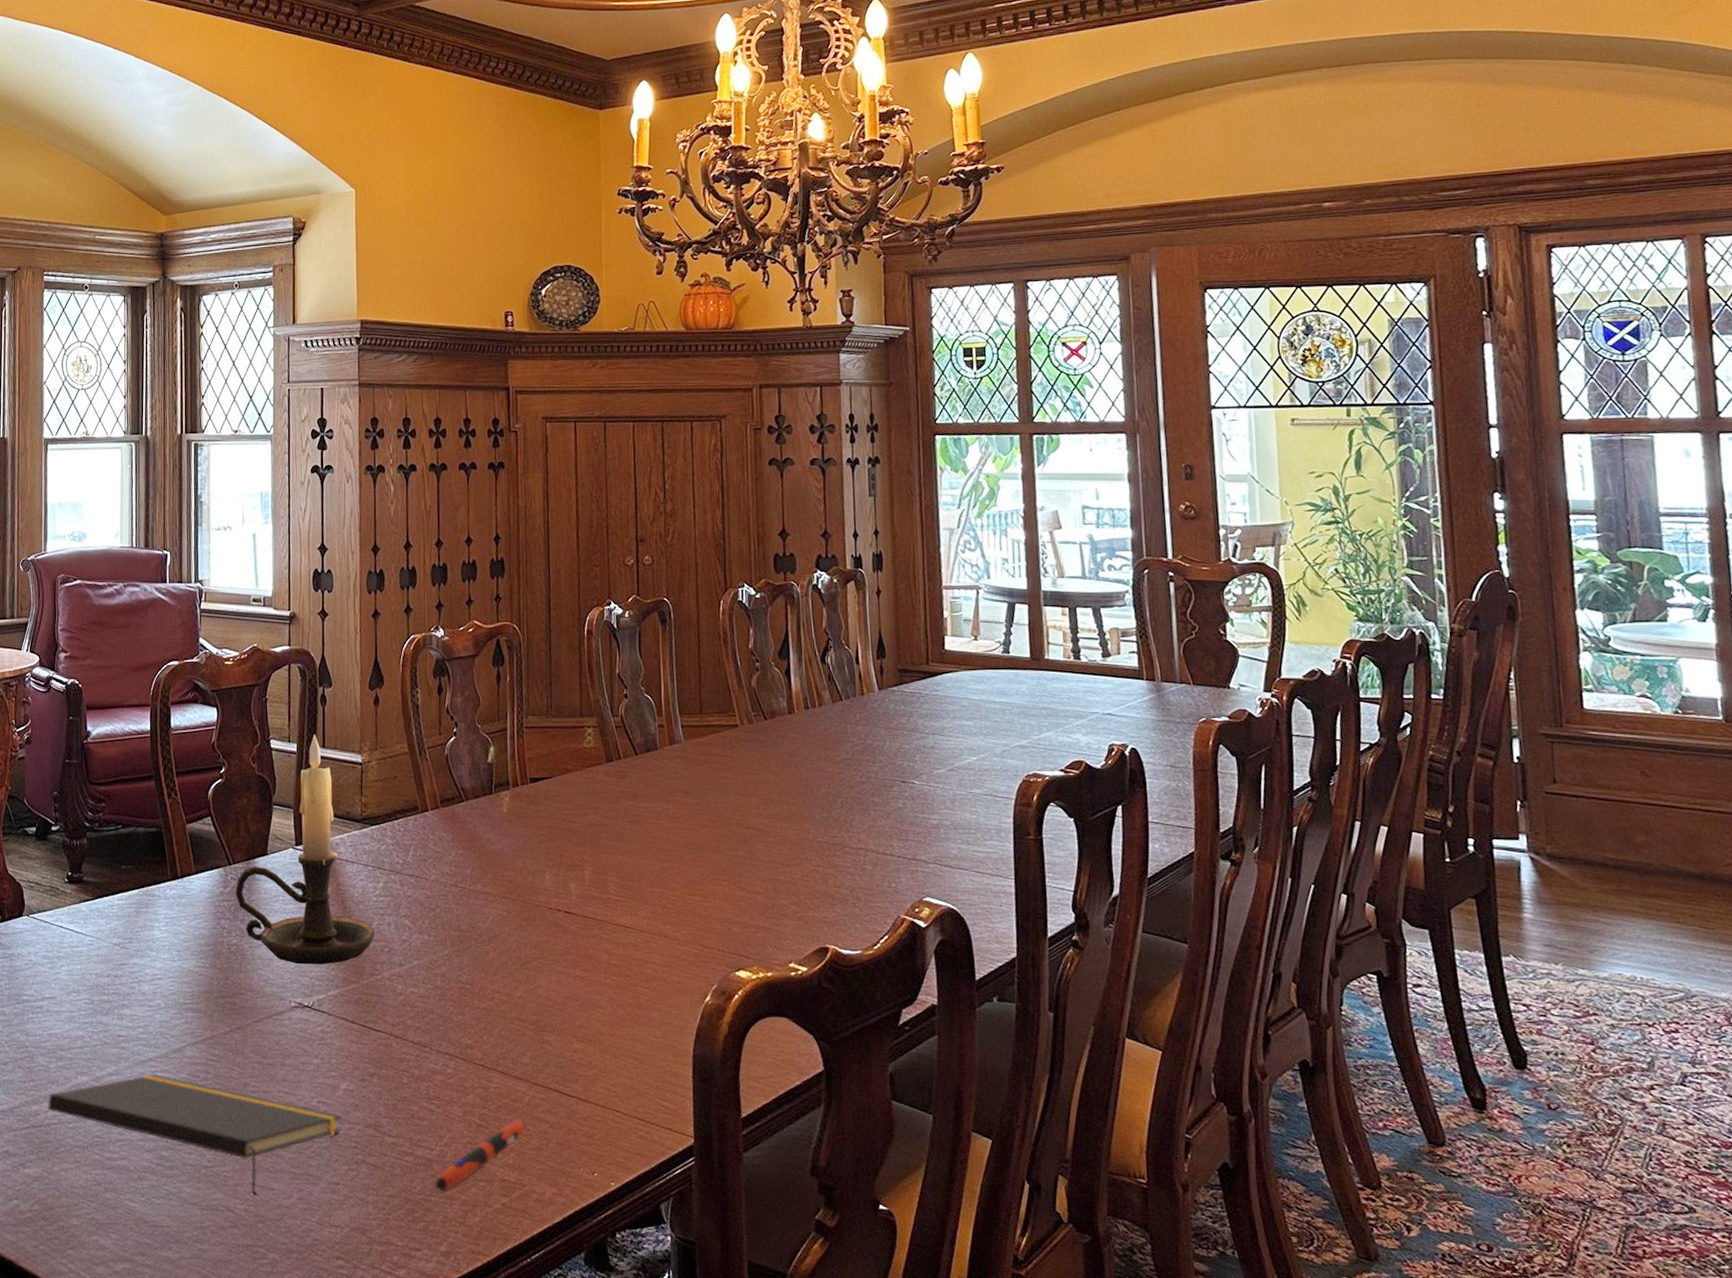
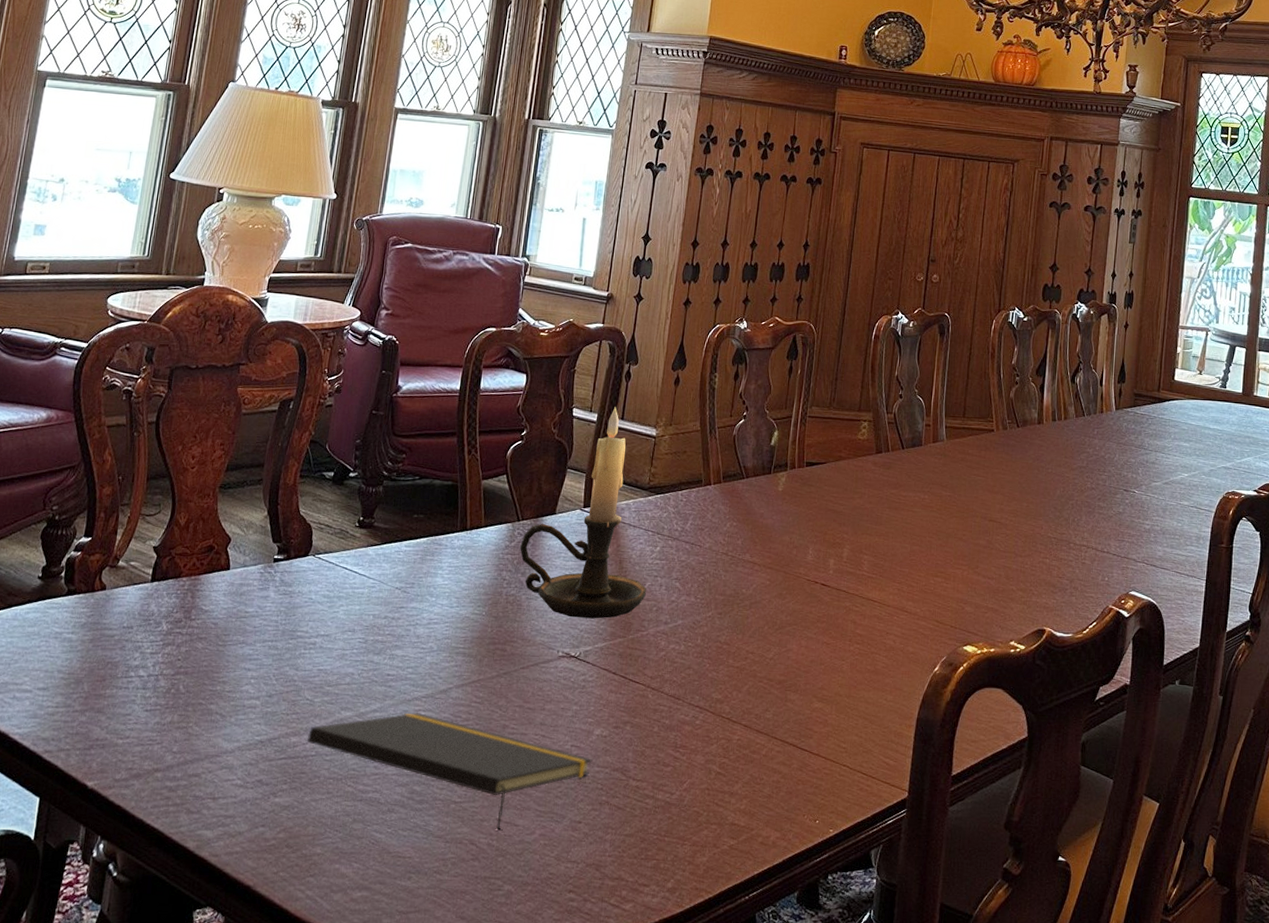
pen: present [436,1120,526,1190] -> none [671,770,761,831]

